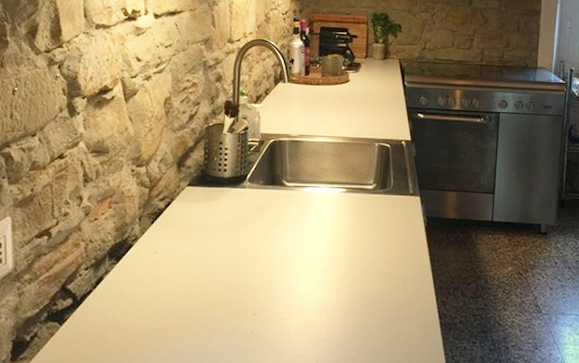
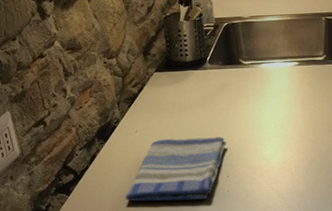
dish towel: none [129,263,258,341] -> present [125,137,227,202]

